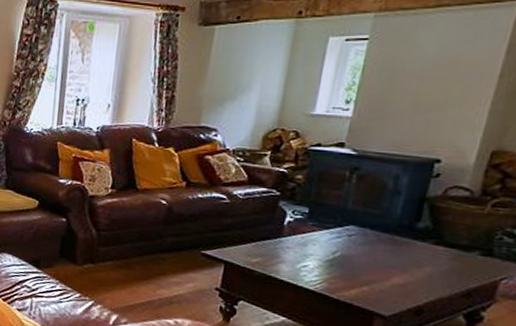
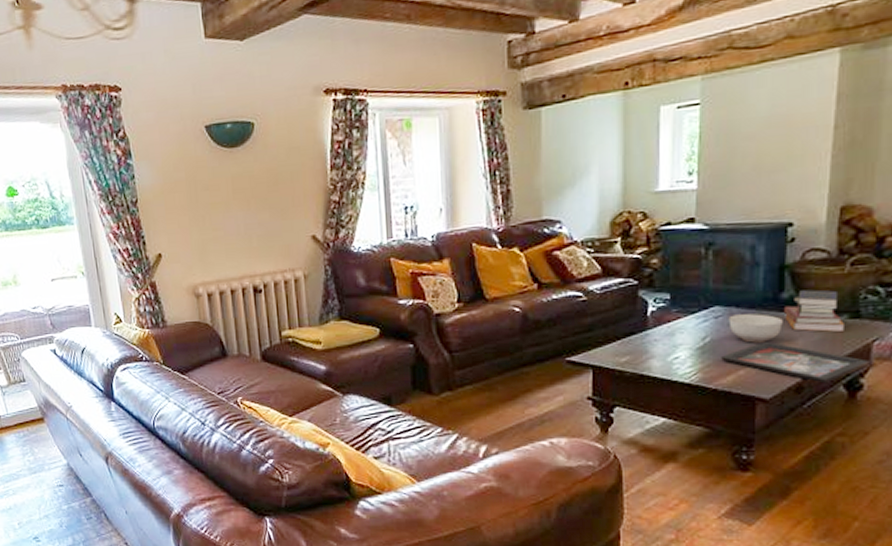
decorative tray: none [348,263,494,311] -> present [721,341,870,384]
bowl: none [360,235,414,265] -> present [728,313,783,343]
books: none [416,223,475,267] -> present [783,289,844,333]

